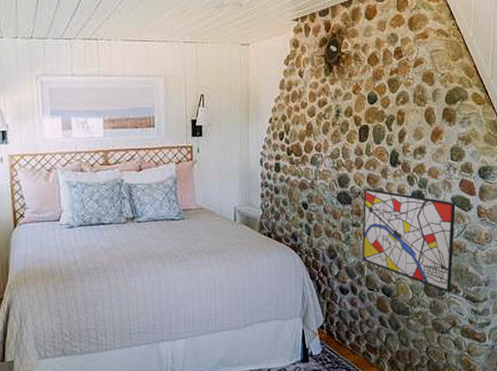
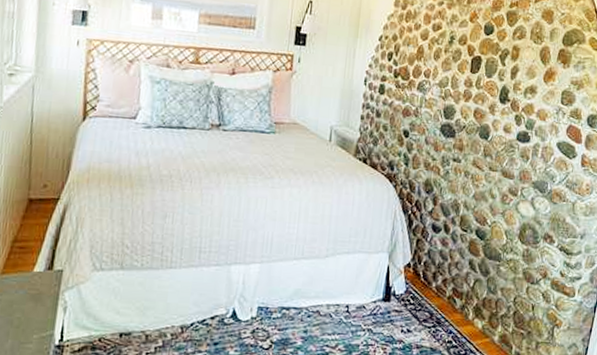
wall art: present [362,188,456,293] -> none [458,122,561,243]

